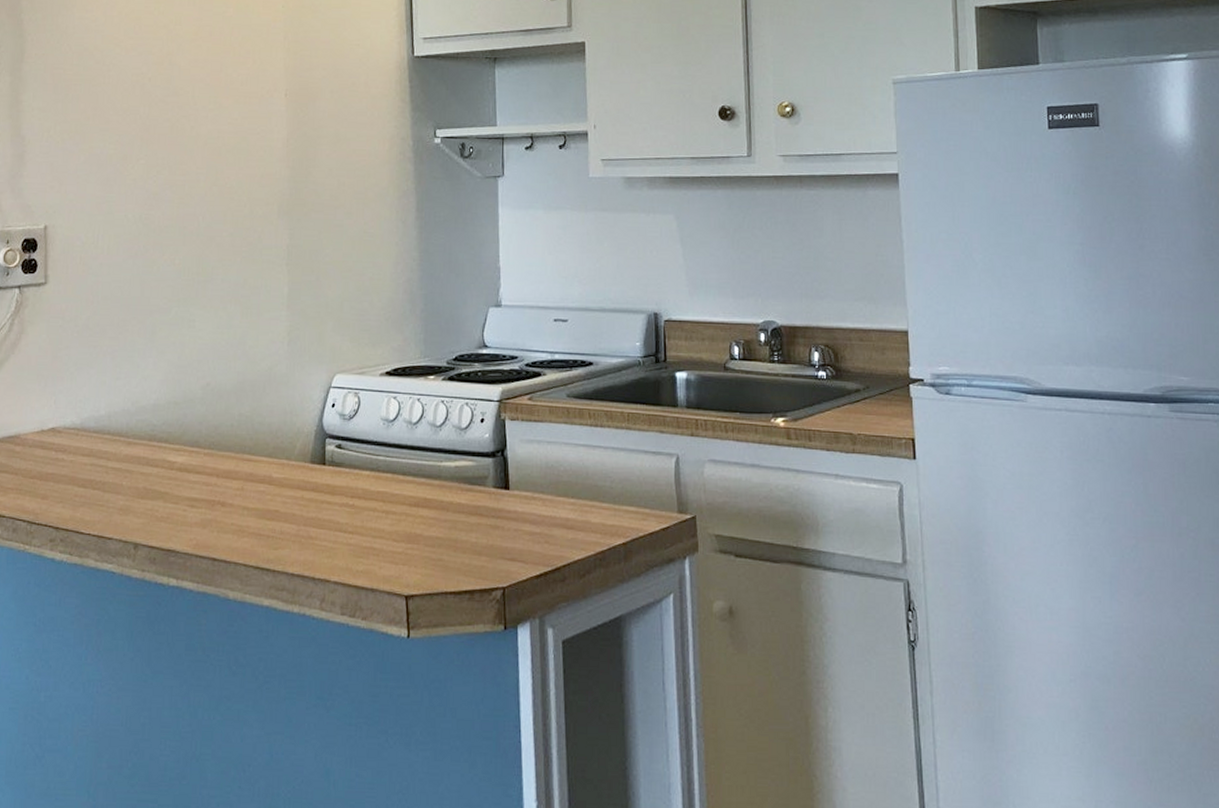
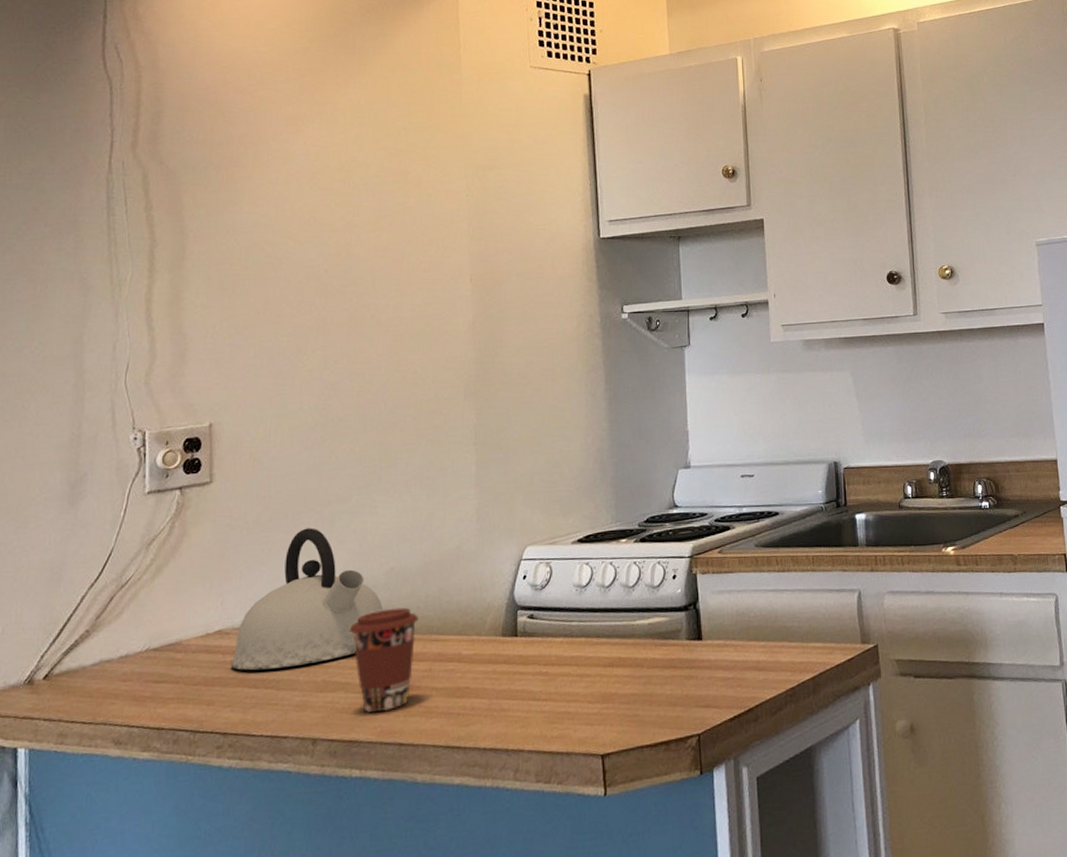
kettle: none [62,336,200,471] -> present [230,528,384,671]
coffee cup: none [167,423,232,525] -> present [348,607,419,713]

